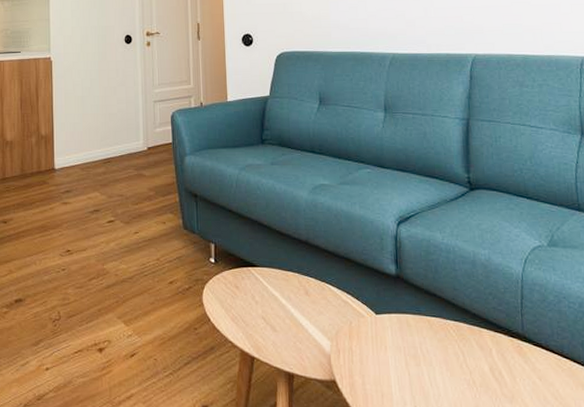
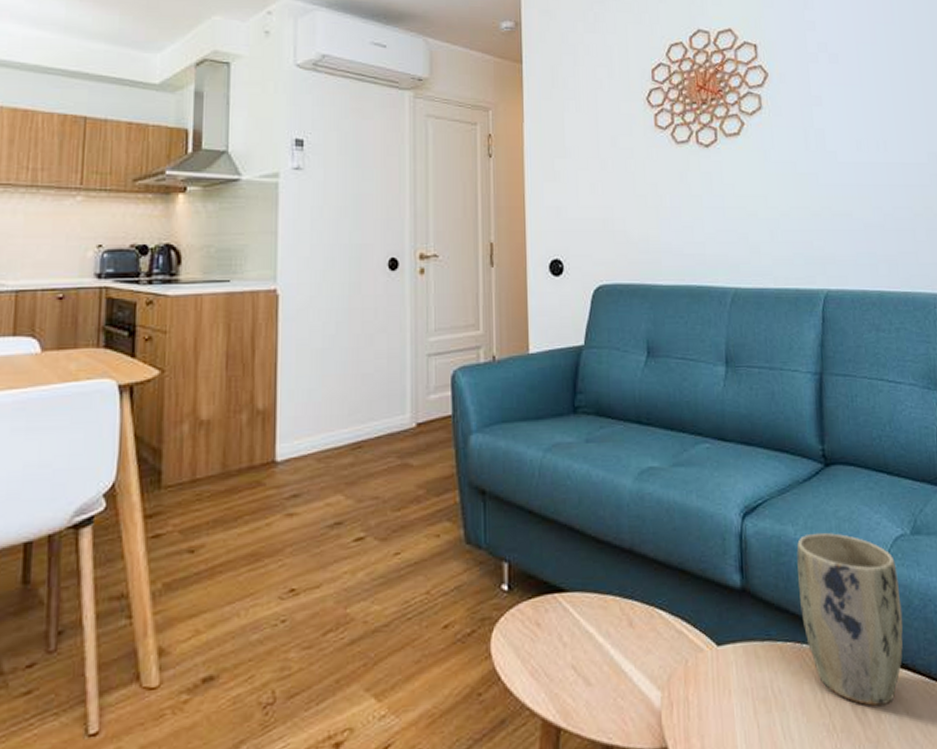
plant pot: none [443,239,539,371] -> present [796,532,903,706]

